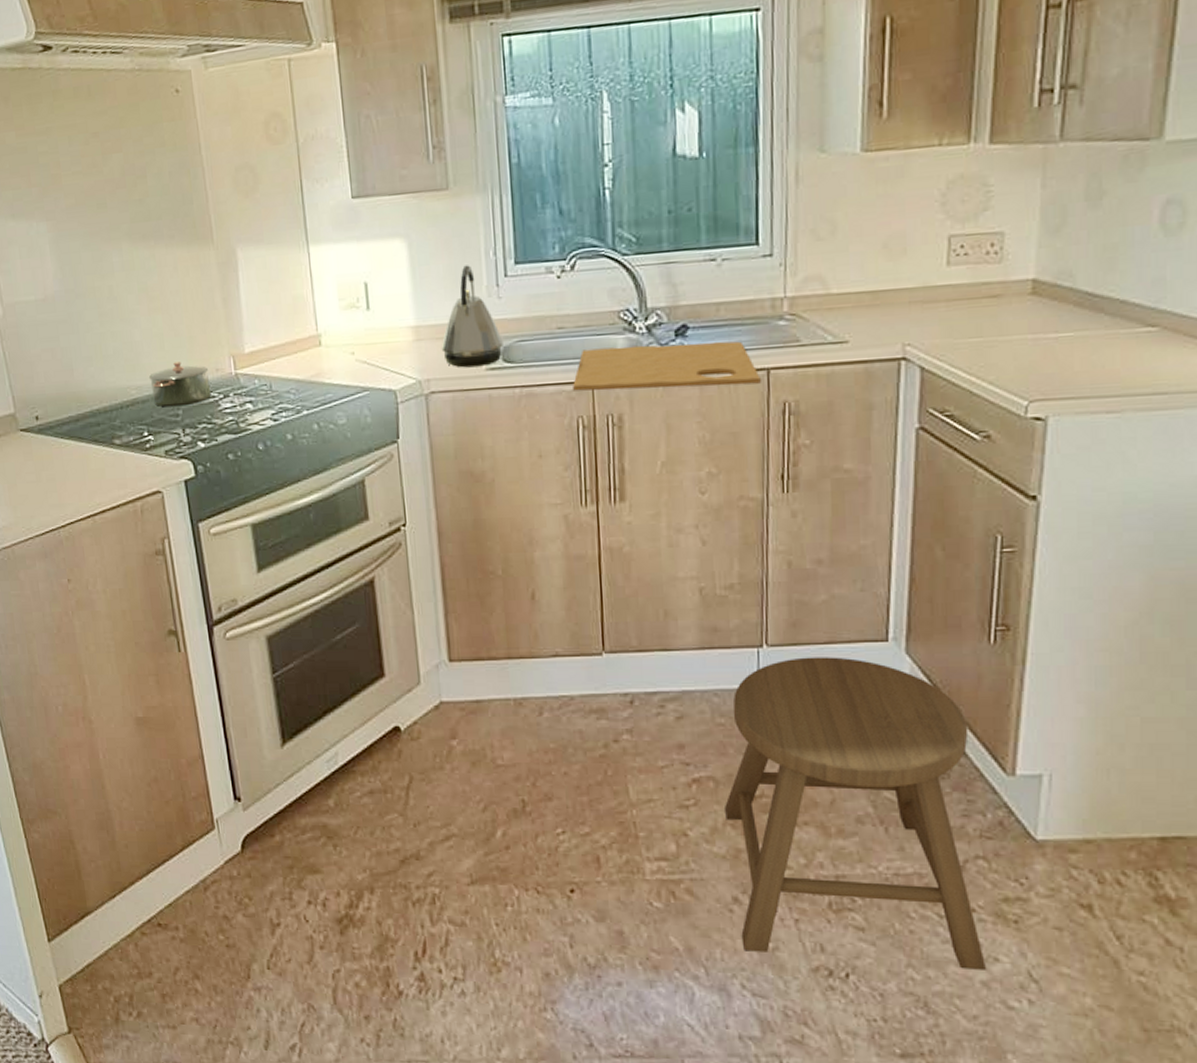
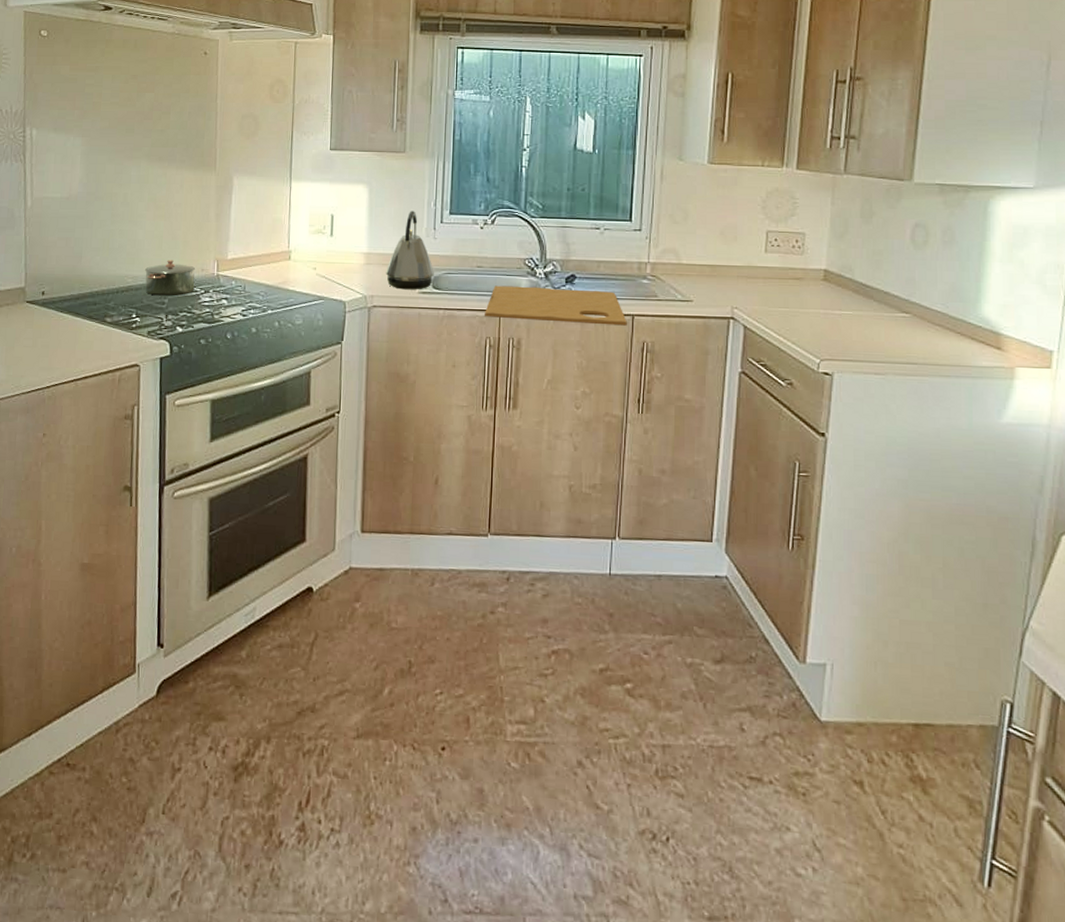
stool: present [725,657,986,970] -> none [576,550,779,839]

